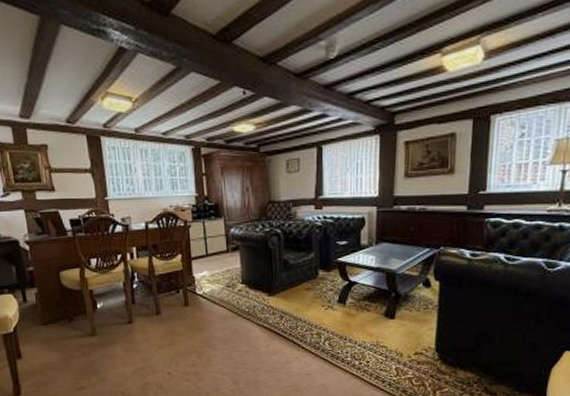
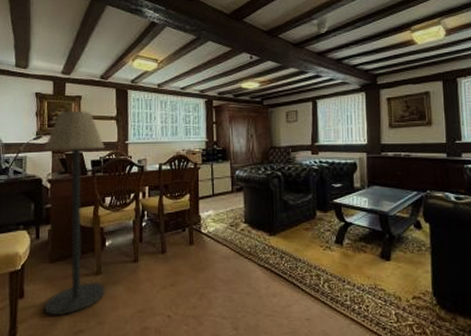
floor lamp: none [14,161,103,374] -> present [44,110,106,316]

